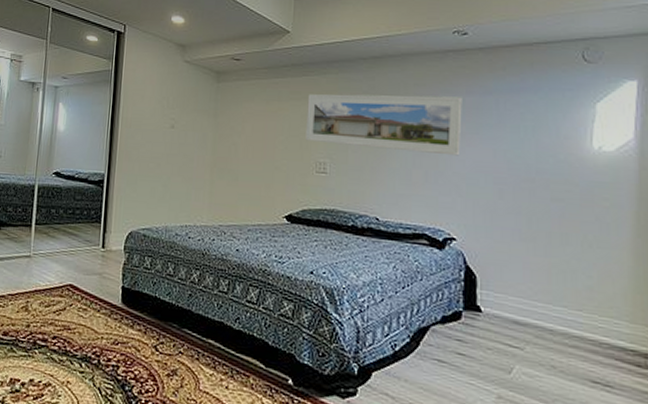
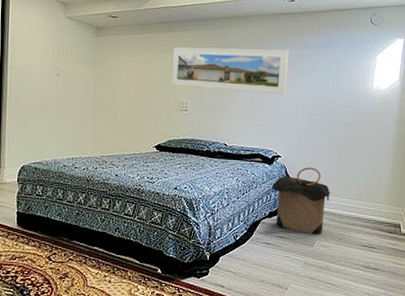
laundry hamper: none [445,256,534,358] -> present [272,167,330,235]

